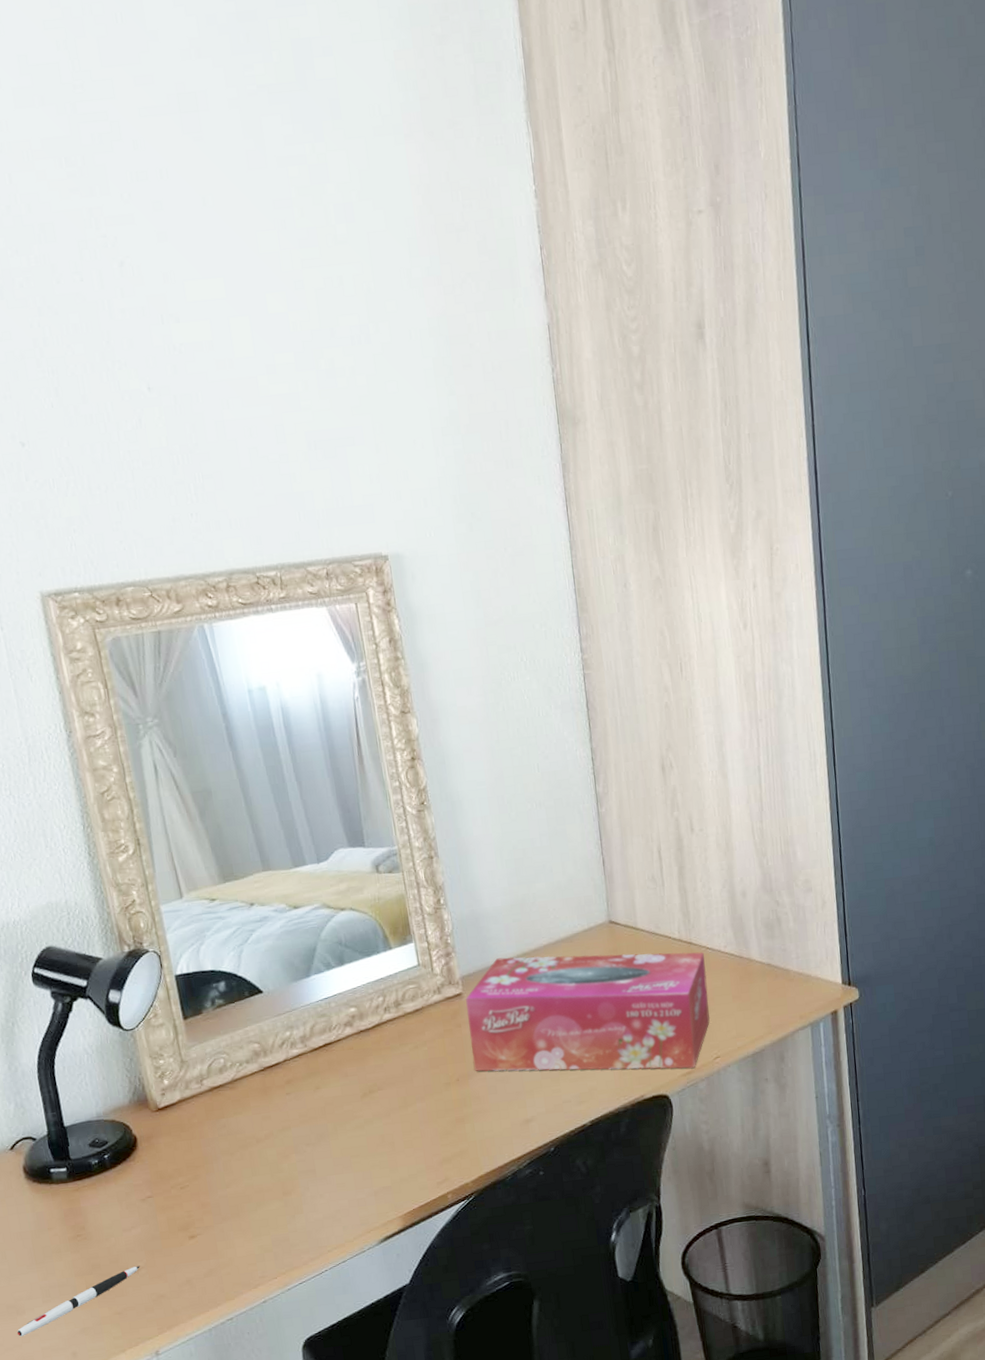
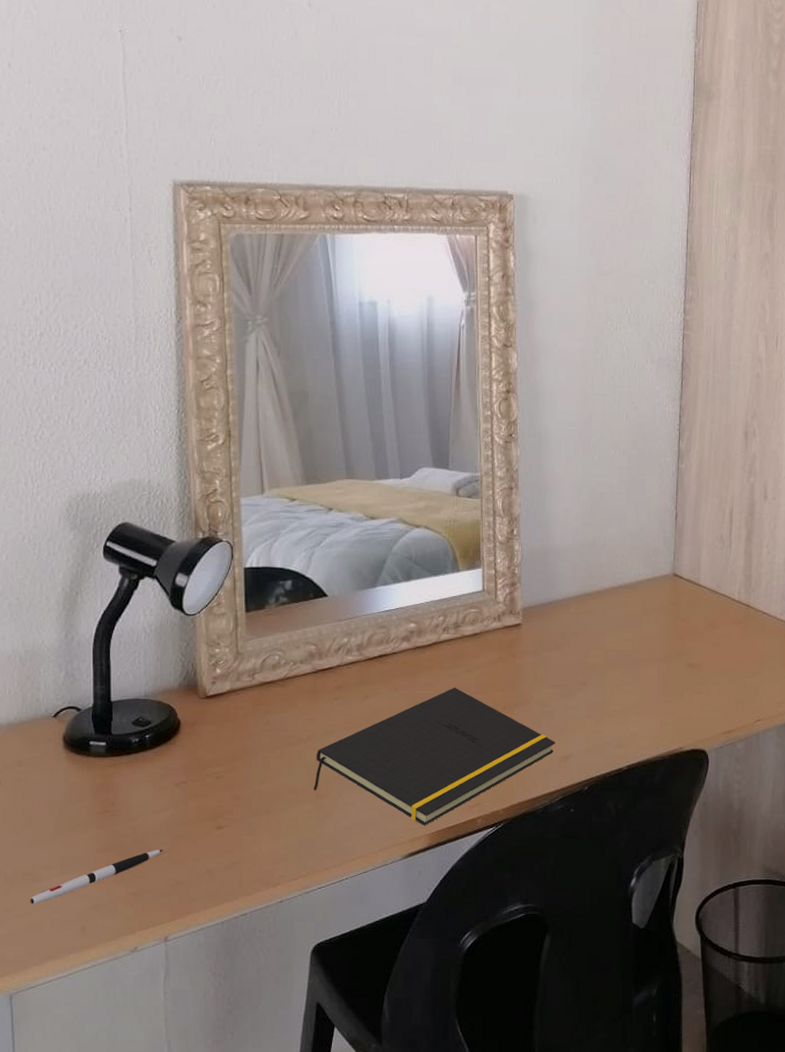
notepad: none [276,1065,515,1208] -> present [313,687,556,825]
tissue box: present [466,952,711,1071] -> none [521,595,760,727]

